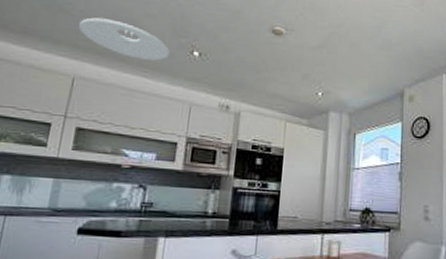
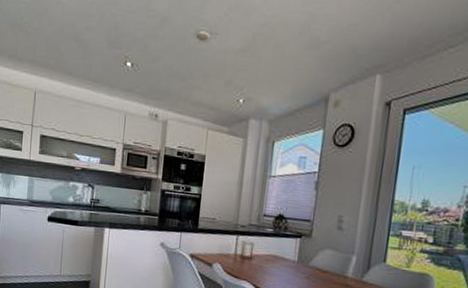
ceiling light: present [79,17,170,61] -> none [35,34,107,73]

